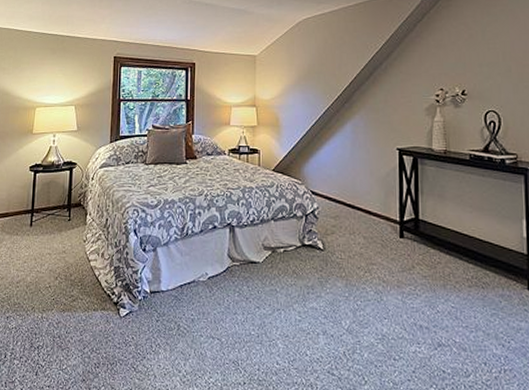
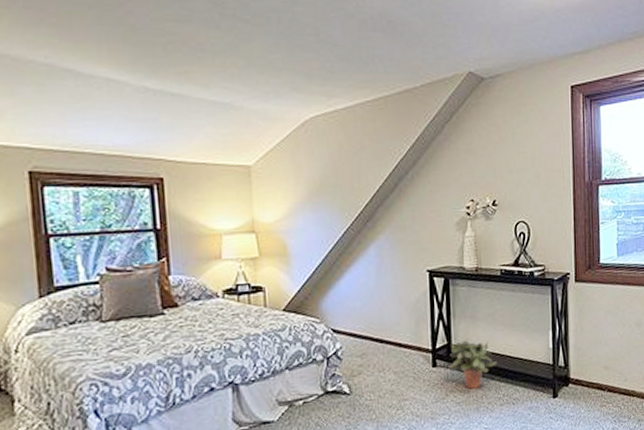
potted plant: none [415,217,465,265] -> present [448,340,497,389]

